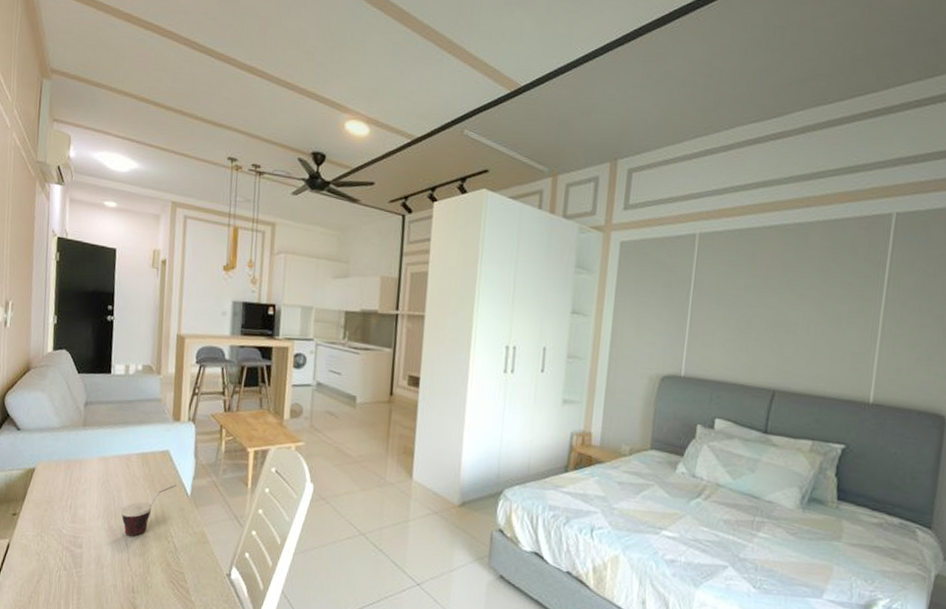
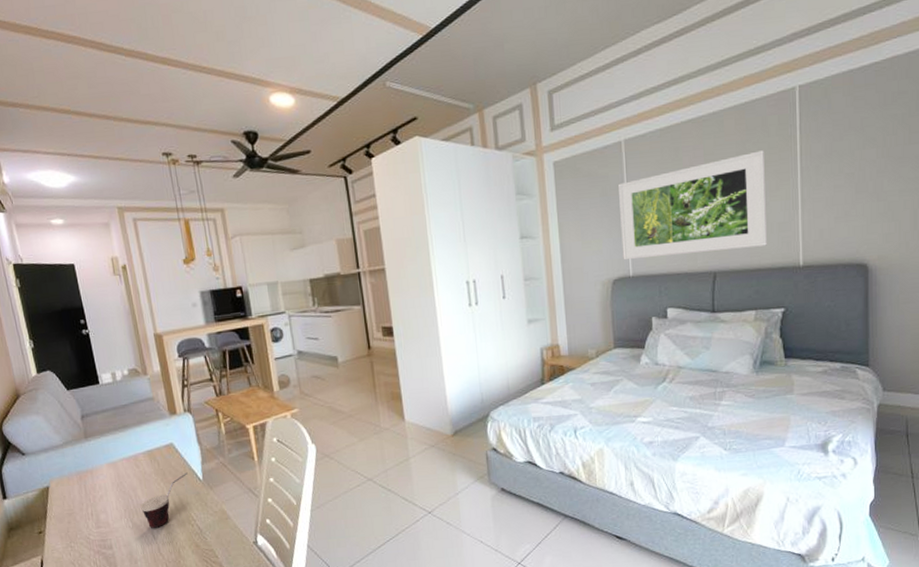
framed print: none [676,271,848,374] -> present [618,150,767,261]

